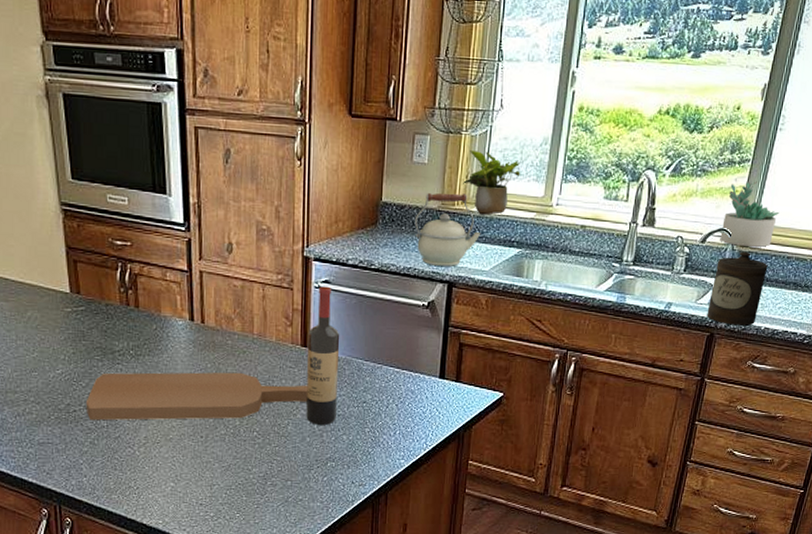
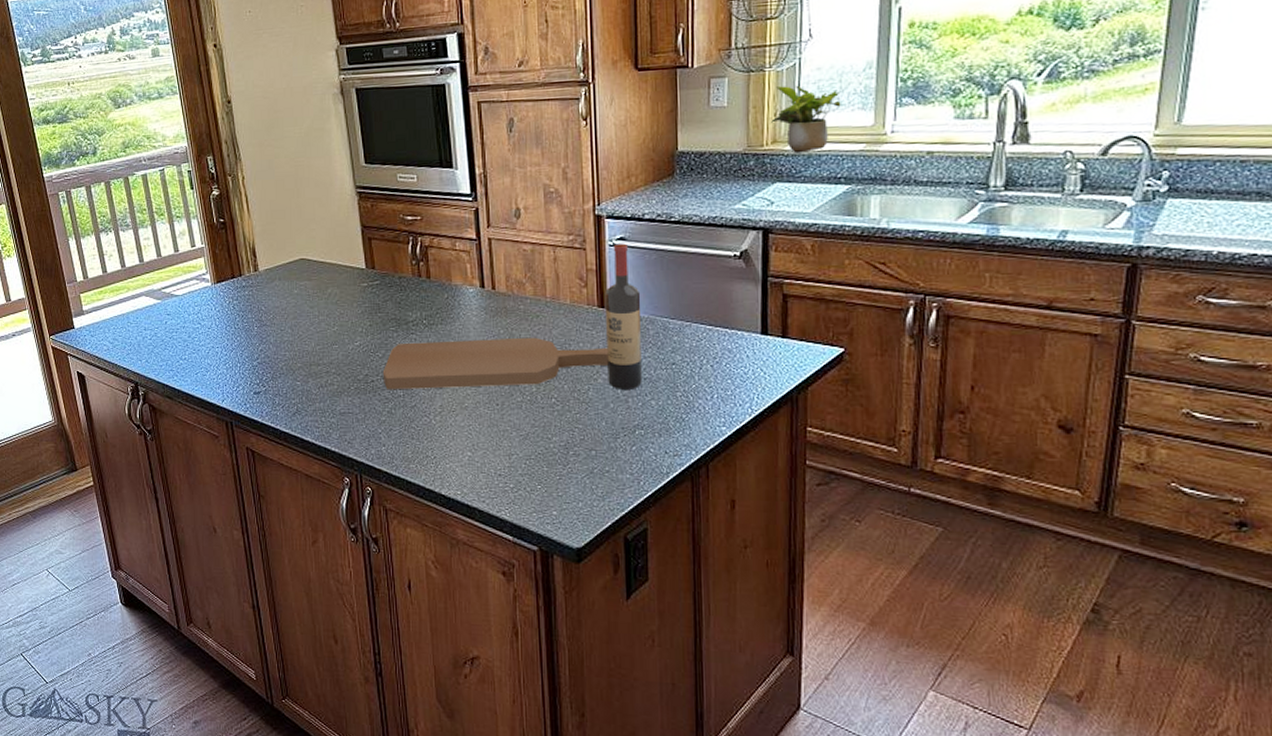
kettle: present [414,193,481,266] -> none [717,133,799,212]
canister: present [707,251,768,326] -> none [1123,159,1211,252]
succulent plant: present [720,181,780,247] -> none [1129,74,1219,154]

